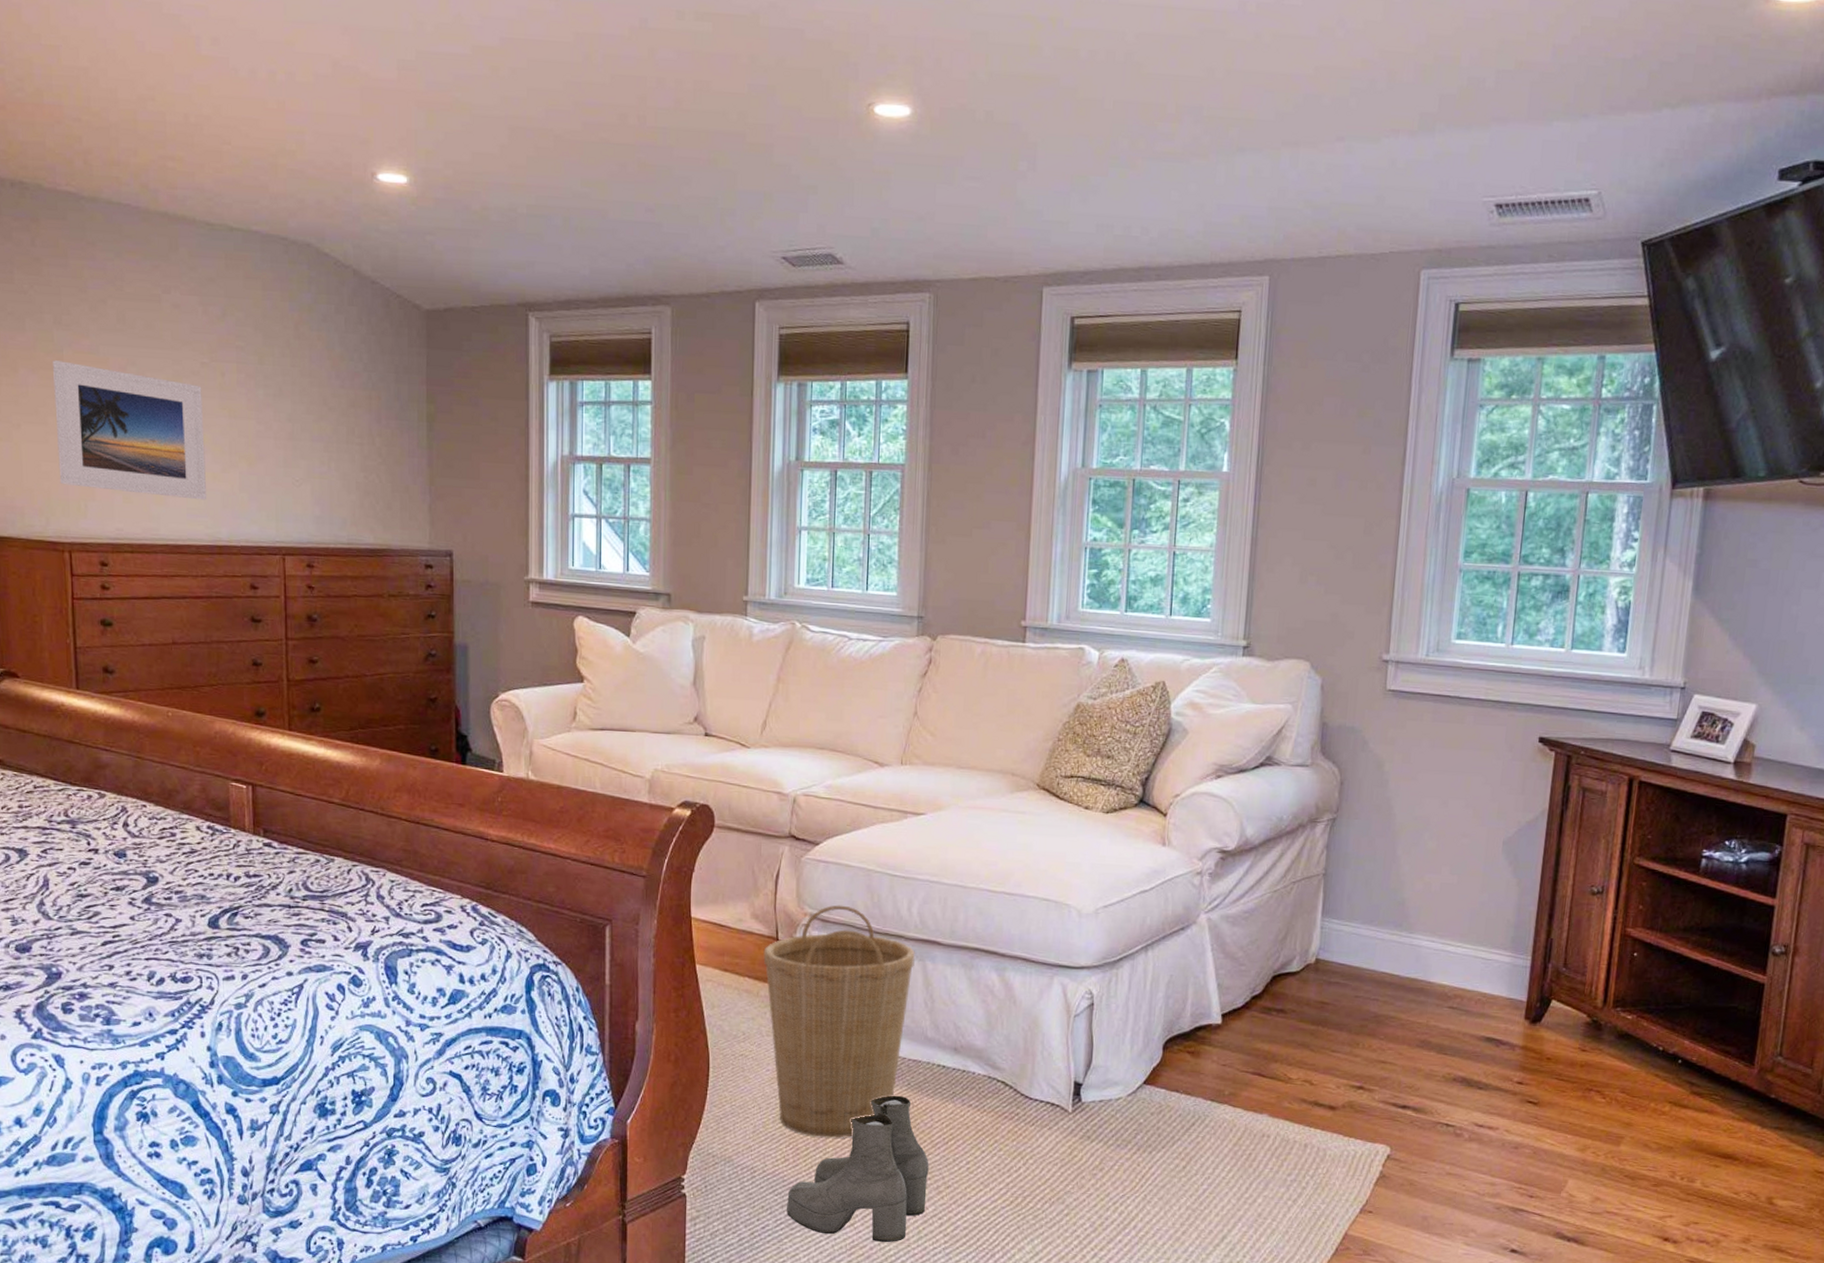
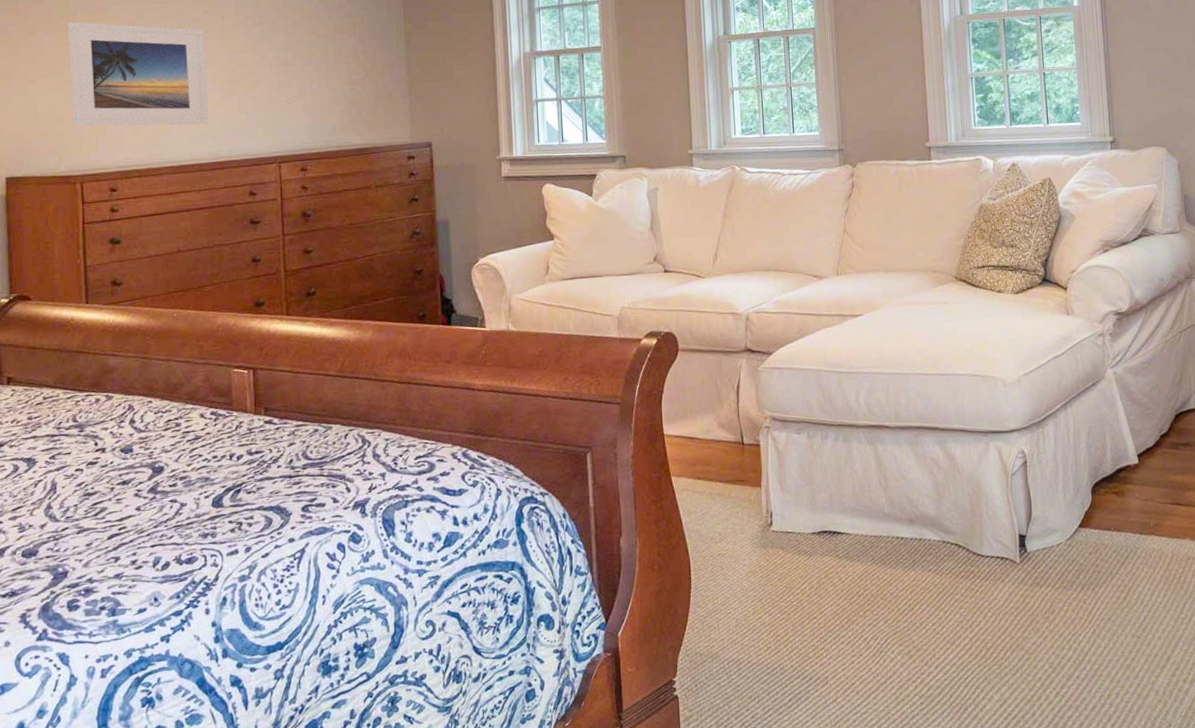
basket: present [763,905,916,1138] -> none [731,404,867,622]
boots: present [787,1095,929,1242] -> none [772,570,900,714]

